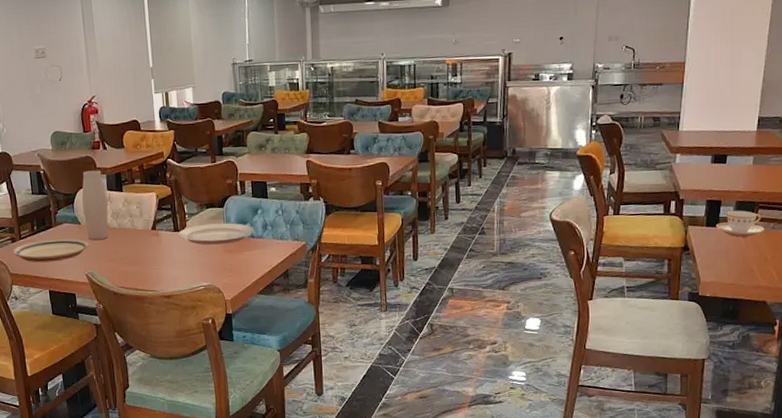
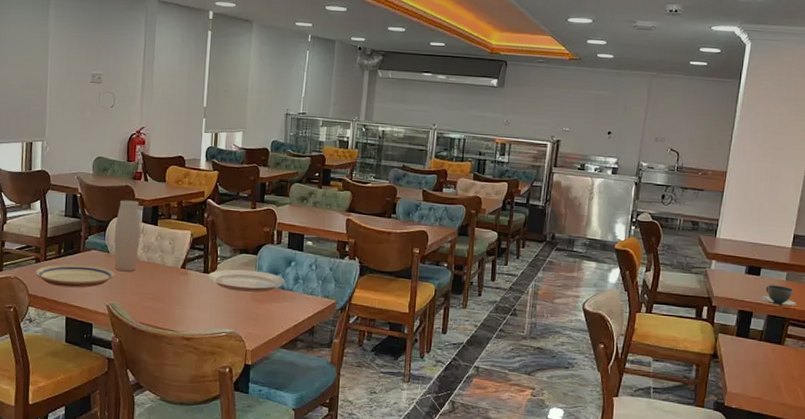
teacup: present [715,210,765,238] -> none [745,323,794,352]
teacup: none [728,170,765,190] -> present [760,285,796,306]

